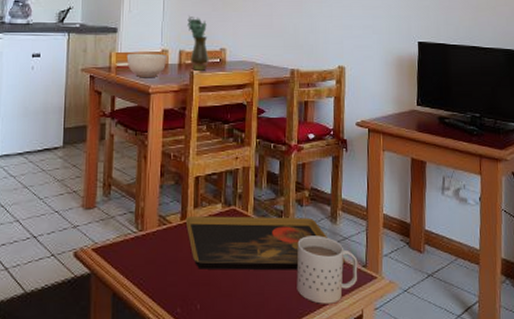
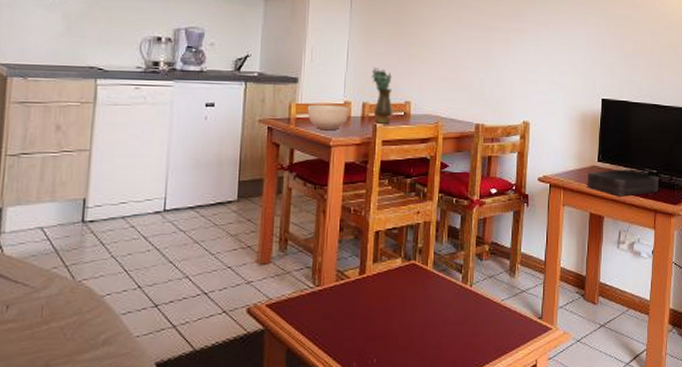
decorative tray: present [185,216,346,271] -> none [364,270,523,324]
mug: present [296,236,358,304] -> none [473,289,534,355]
game console: none [406,113,483,141] -> present [587,169,659,197]

